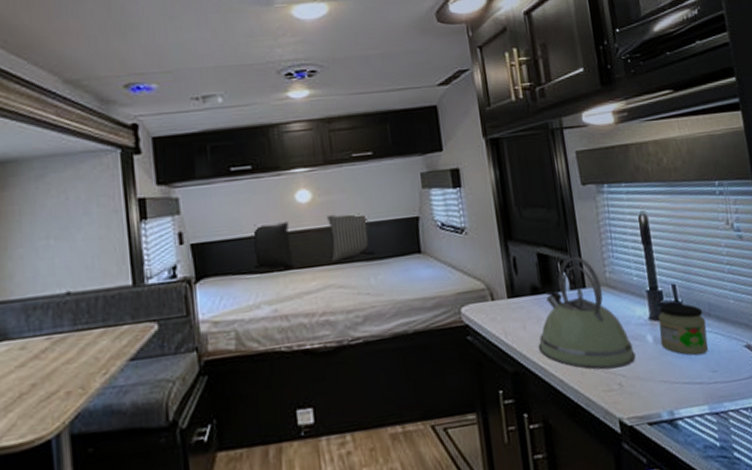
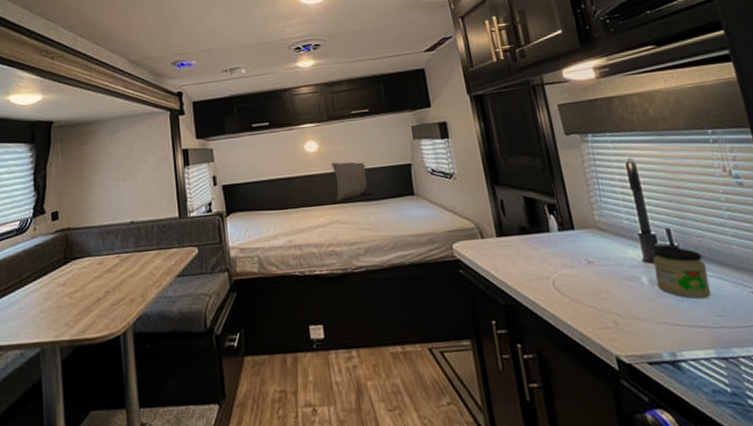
pillow: present [251,221,294,269] -> none [270,167,305,207]
kettle: present [538,255,636,369] -> none [528,199,631,307]

